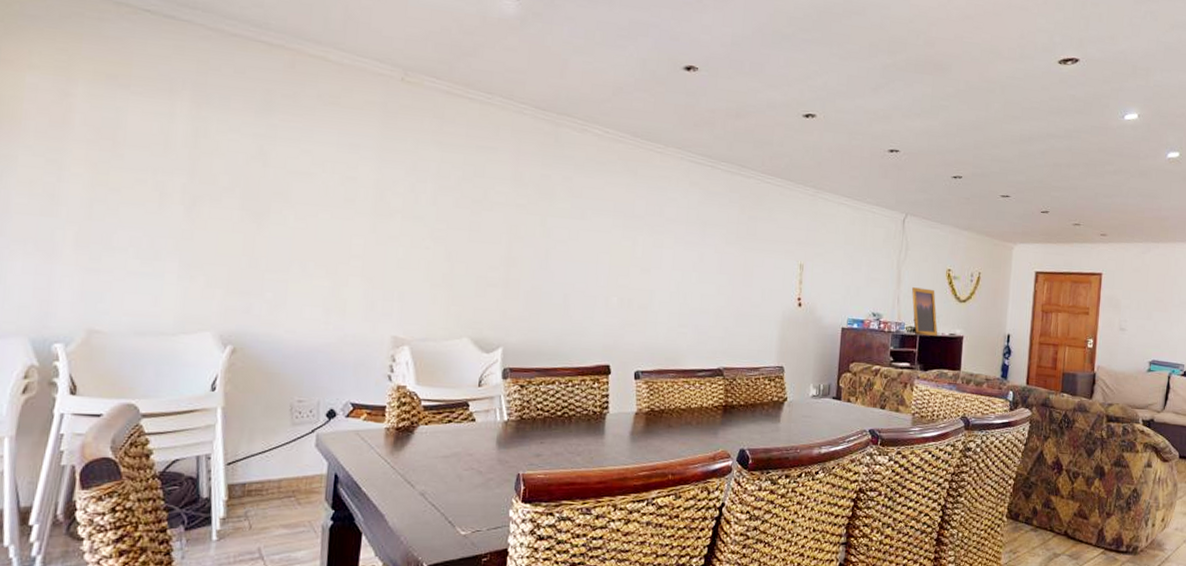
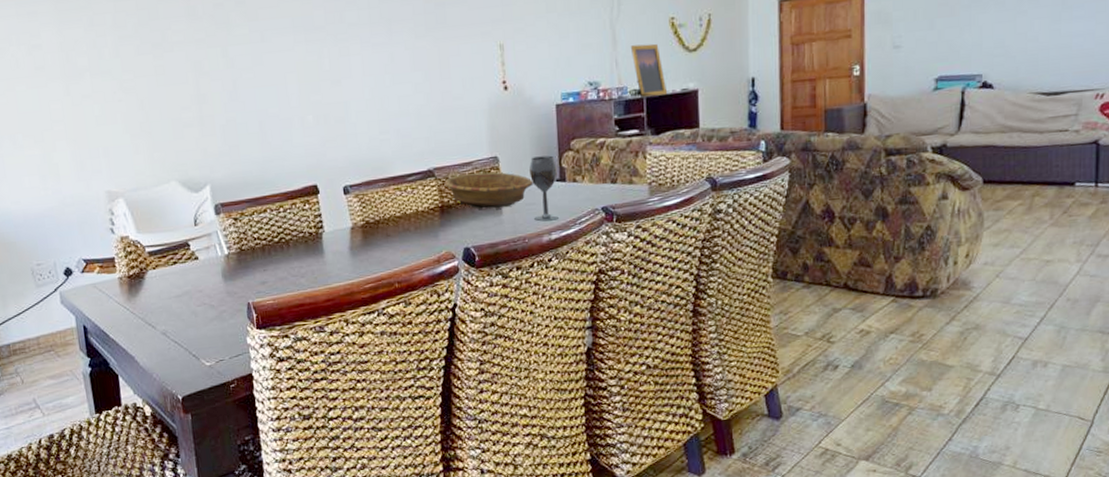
decorative bowl: none [731,378,812,417] -> present [444,172,533,210]
wine glass: none [807,372,835,436] -> present [529,155,560,222]

